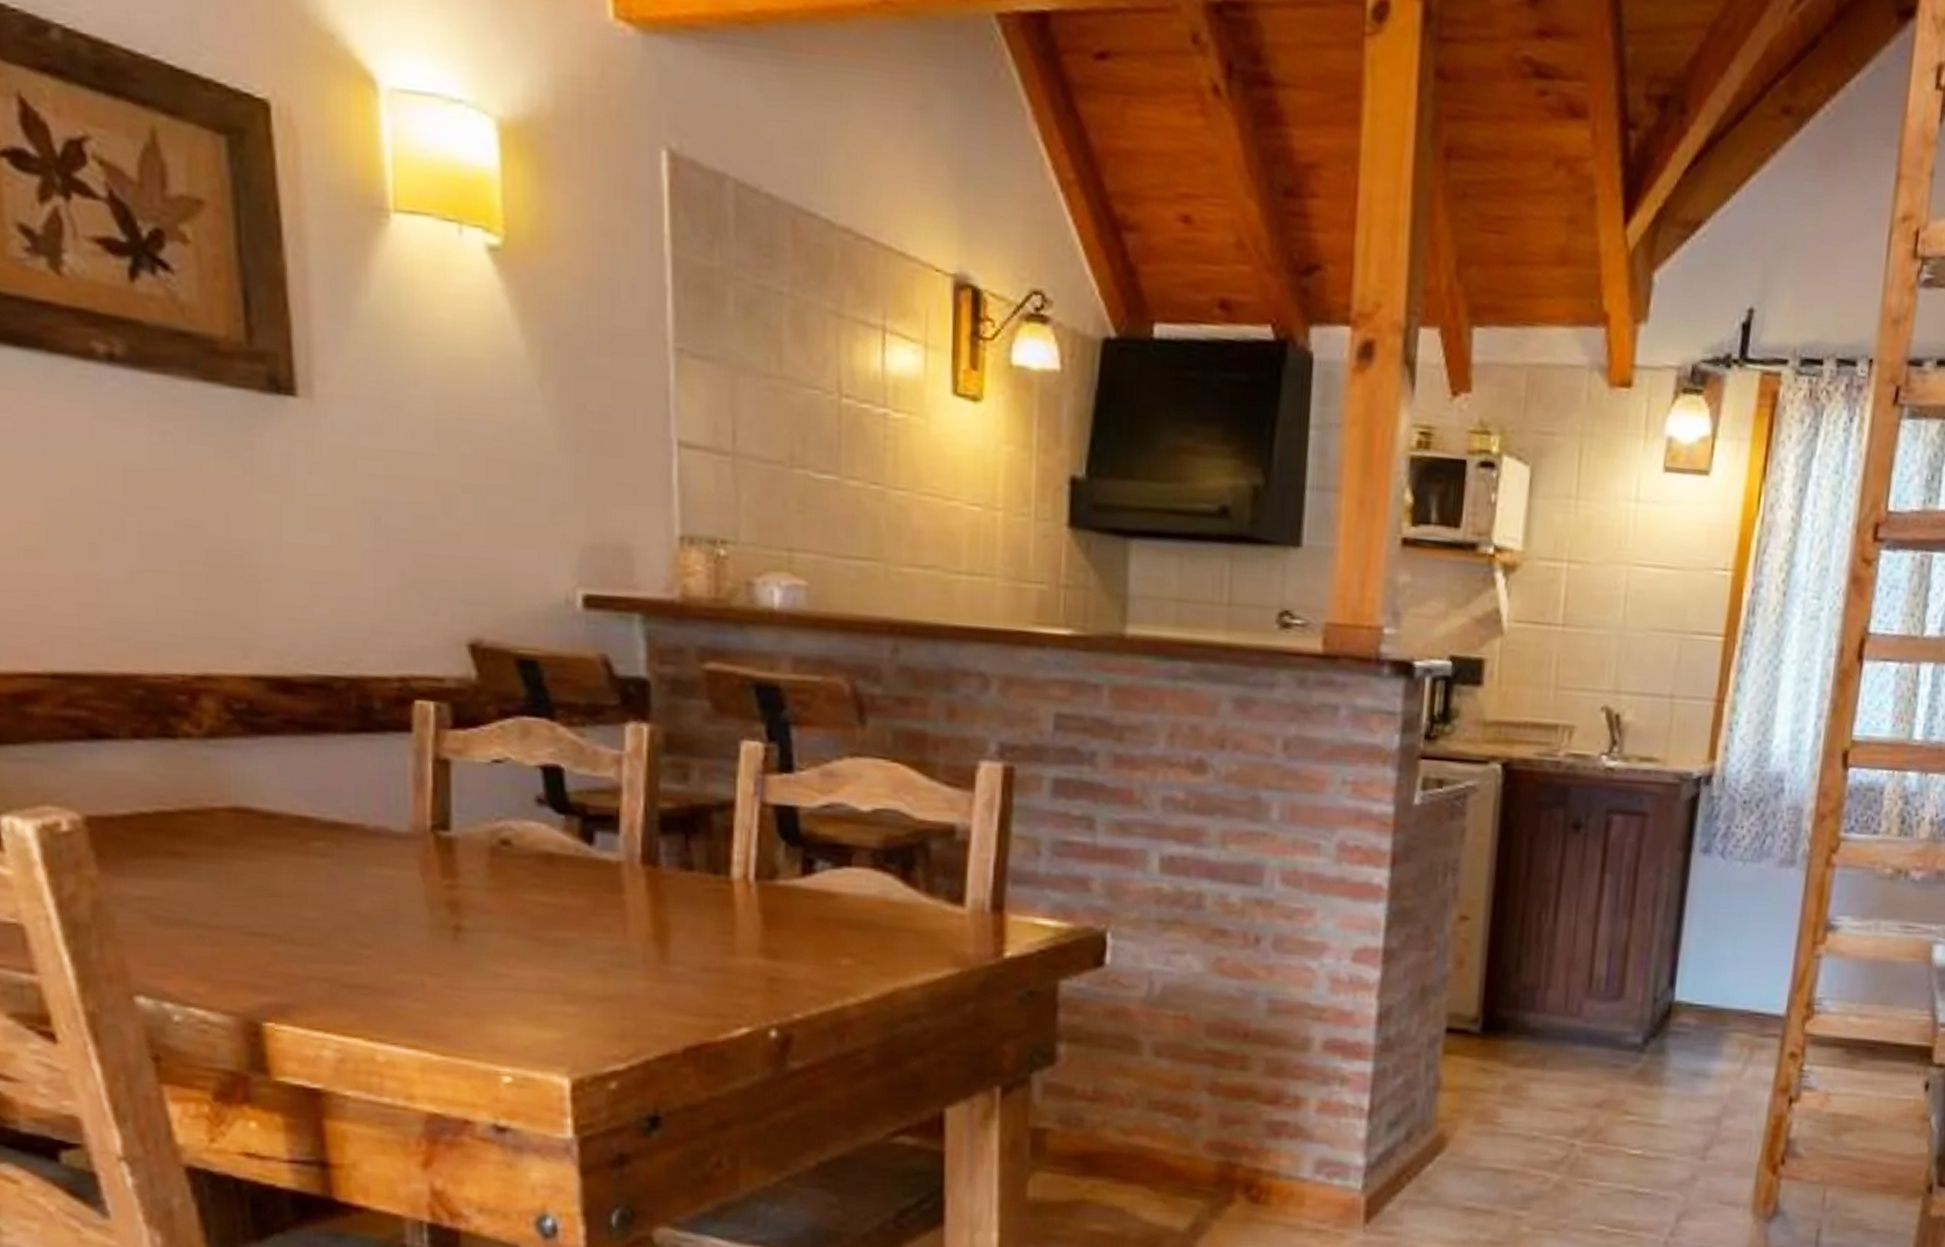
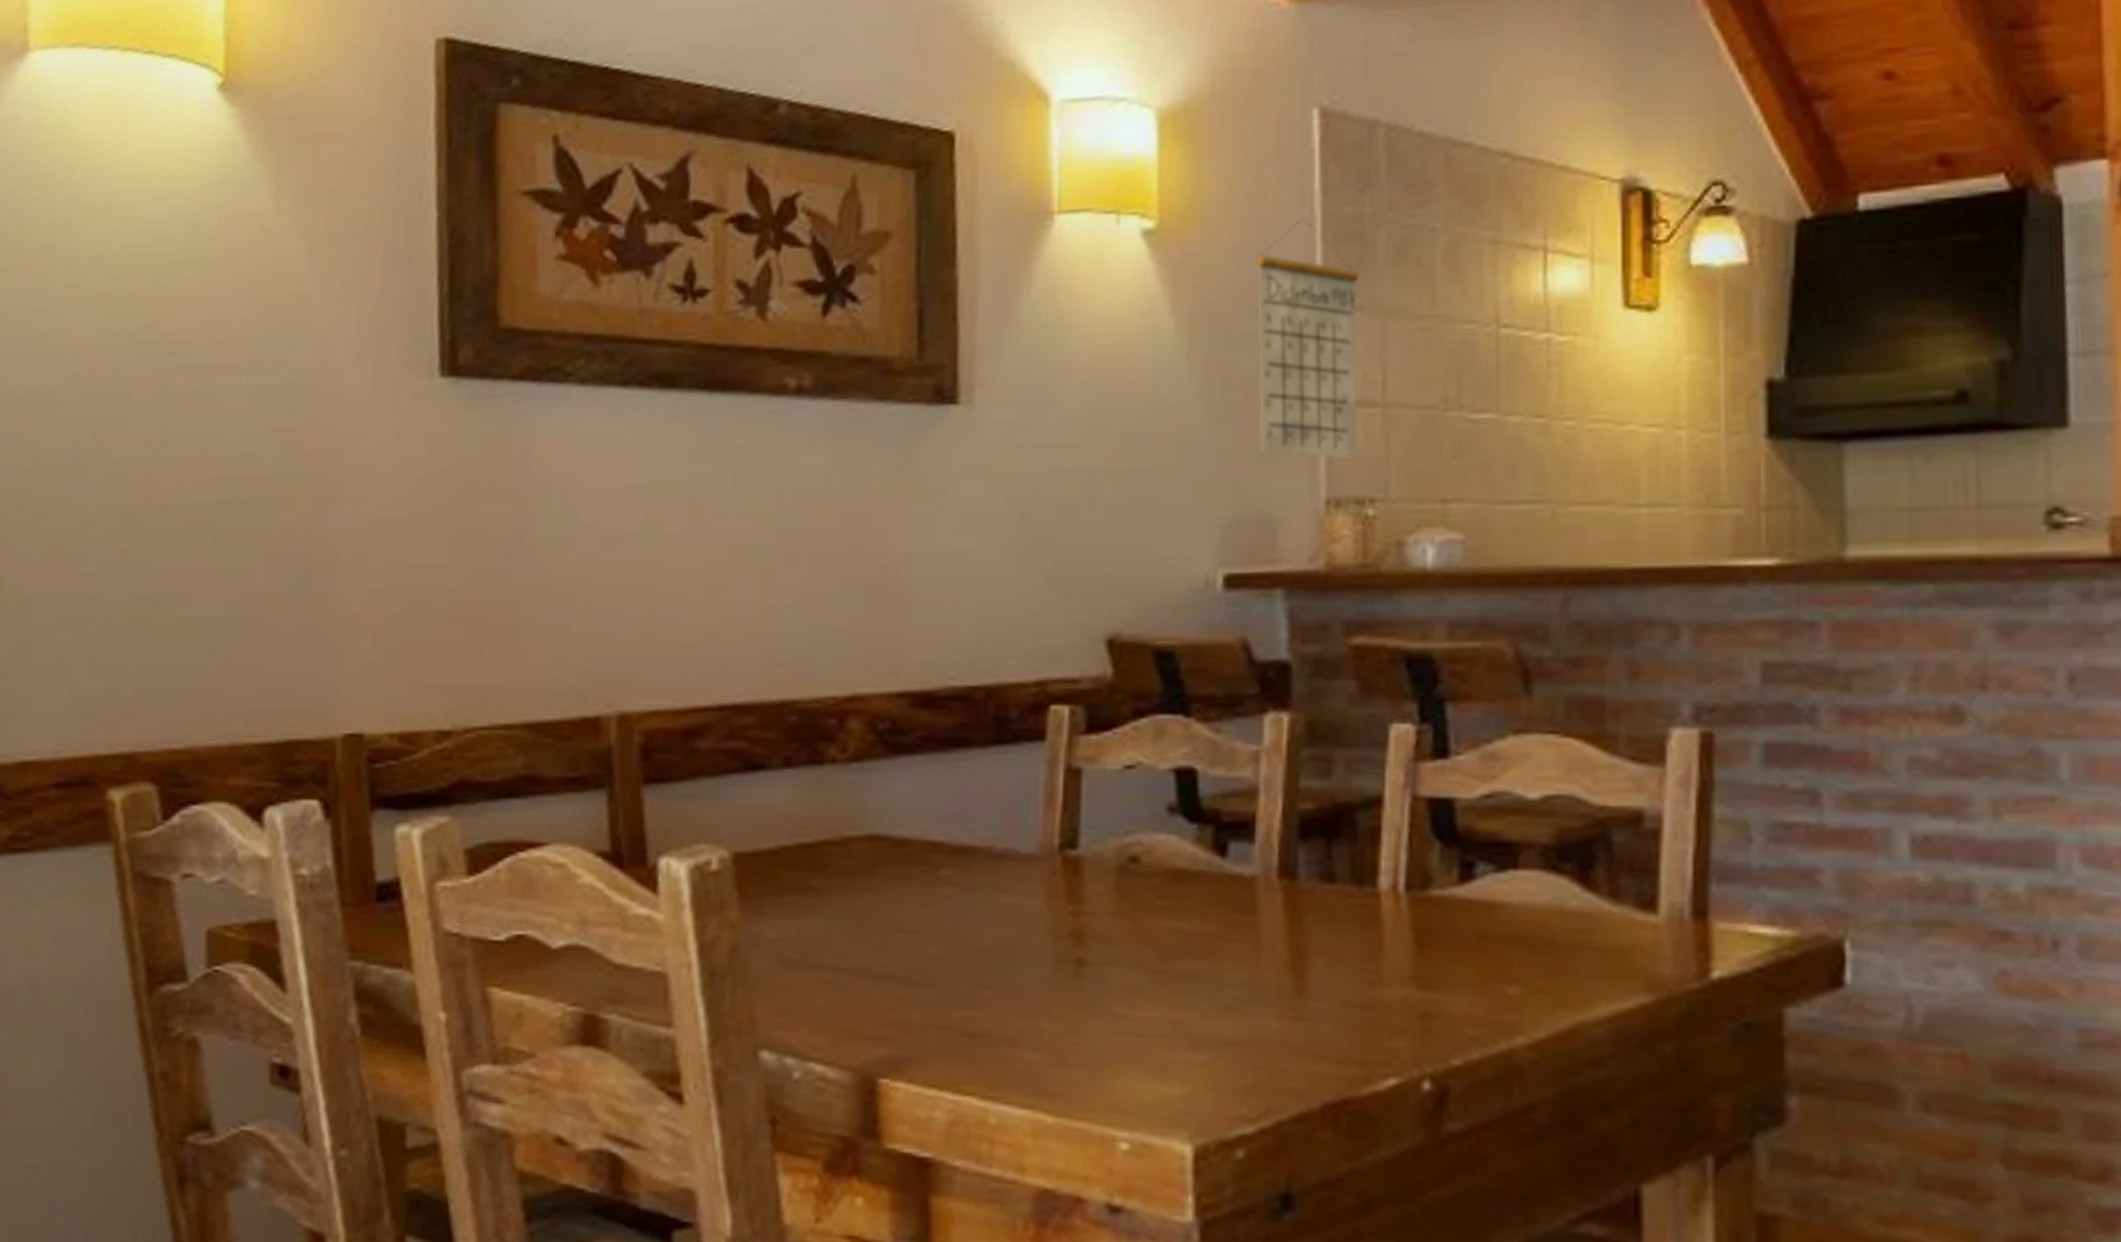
calendar: none [606,262,710,502] -> present [1255,220,1360,460]

